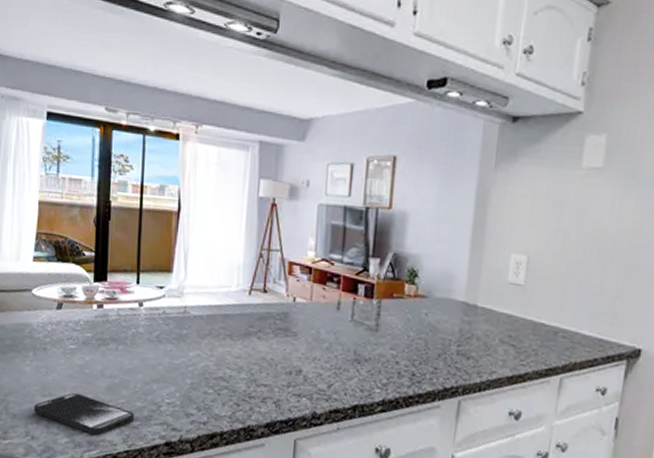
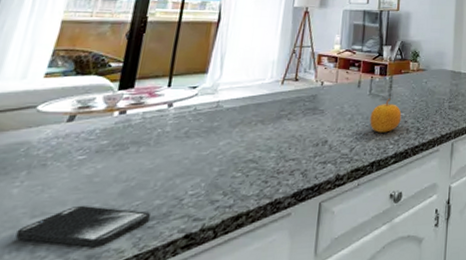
fruit: none [351,328,392,373] -> present [370,98,402,133]

